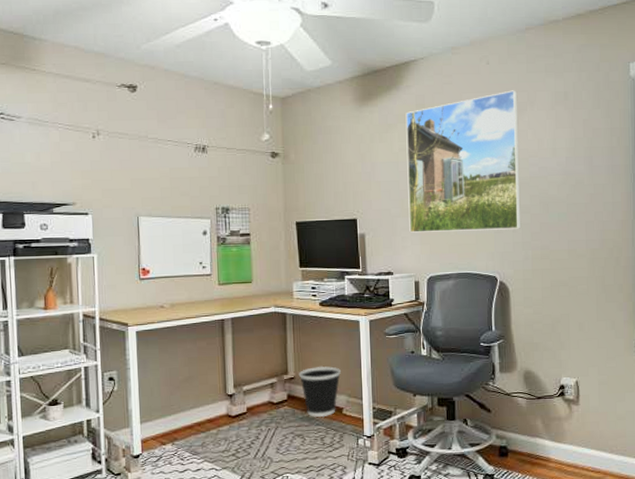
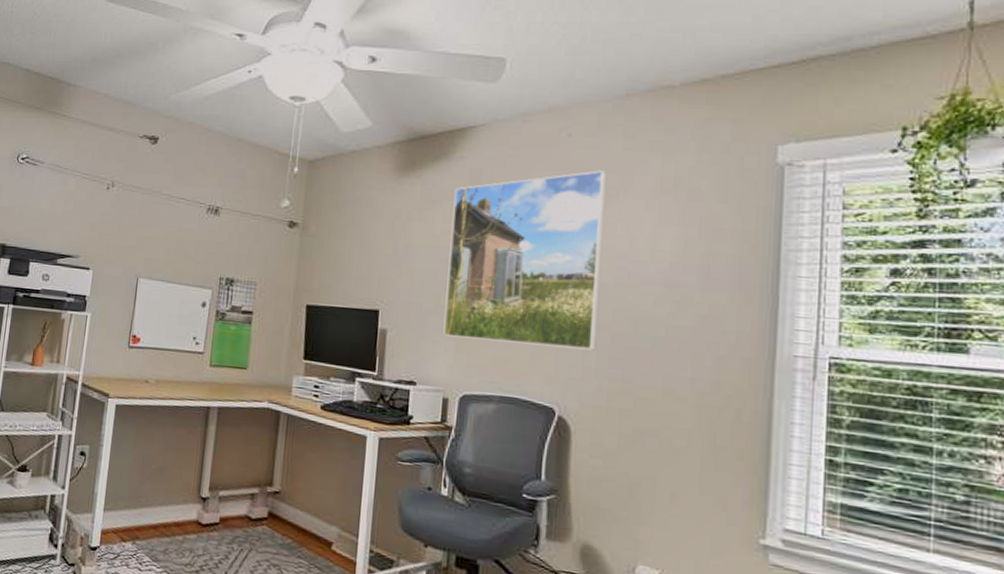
wastebasket: present [298,366,341,418] -> none [284,483,336,550]

